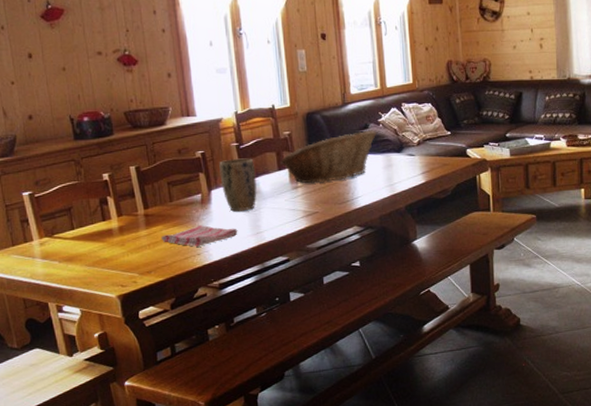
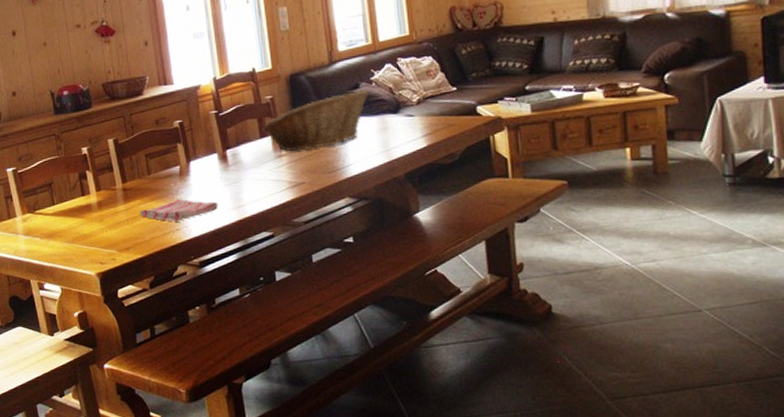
plant pot: present [219,158,257,212] -> none [198,126,238,184]

